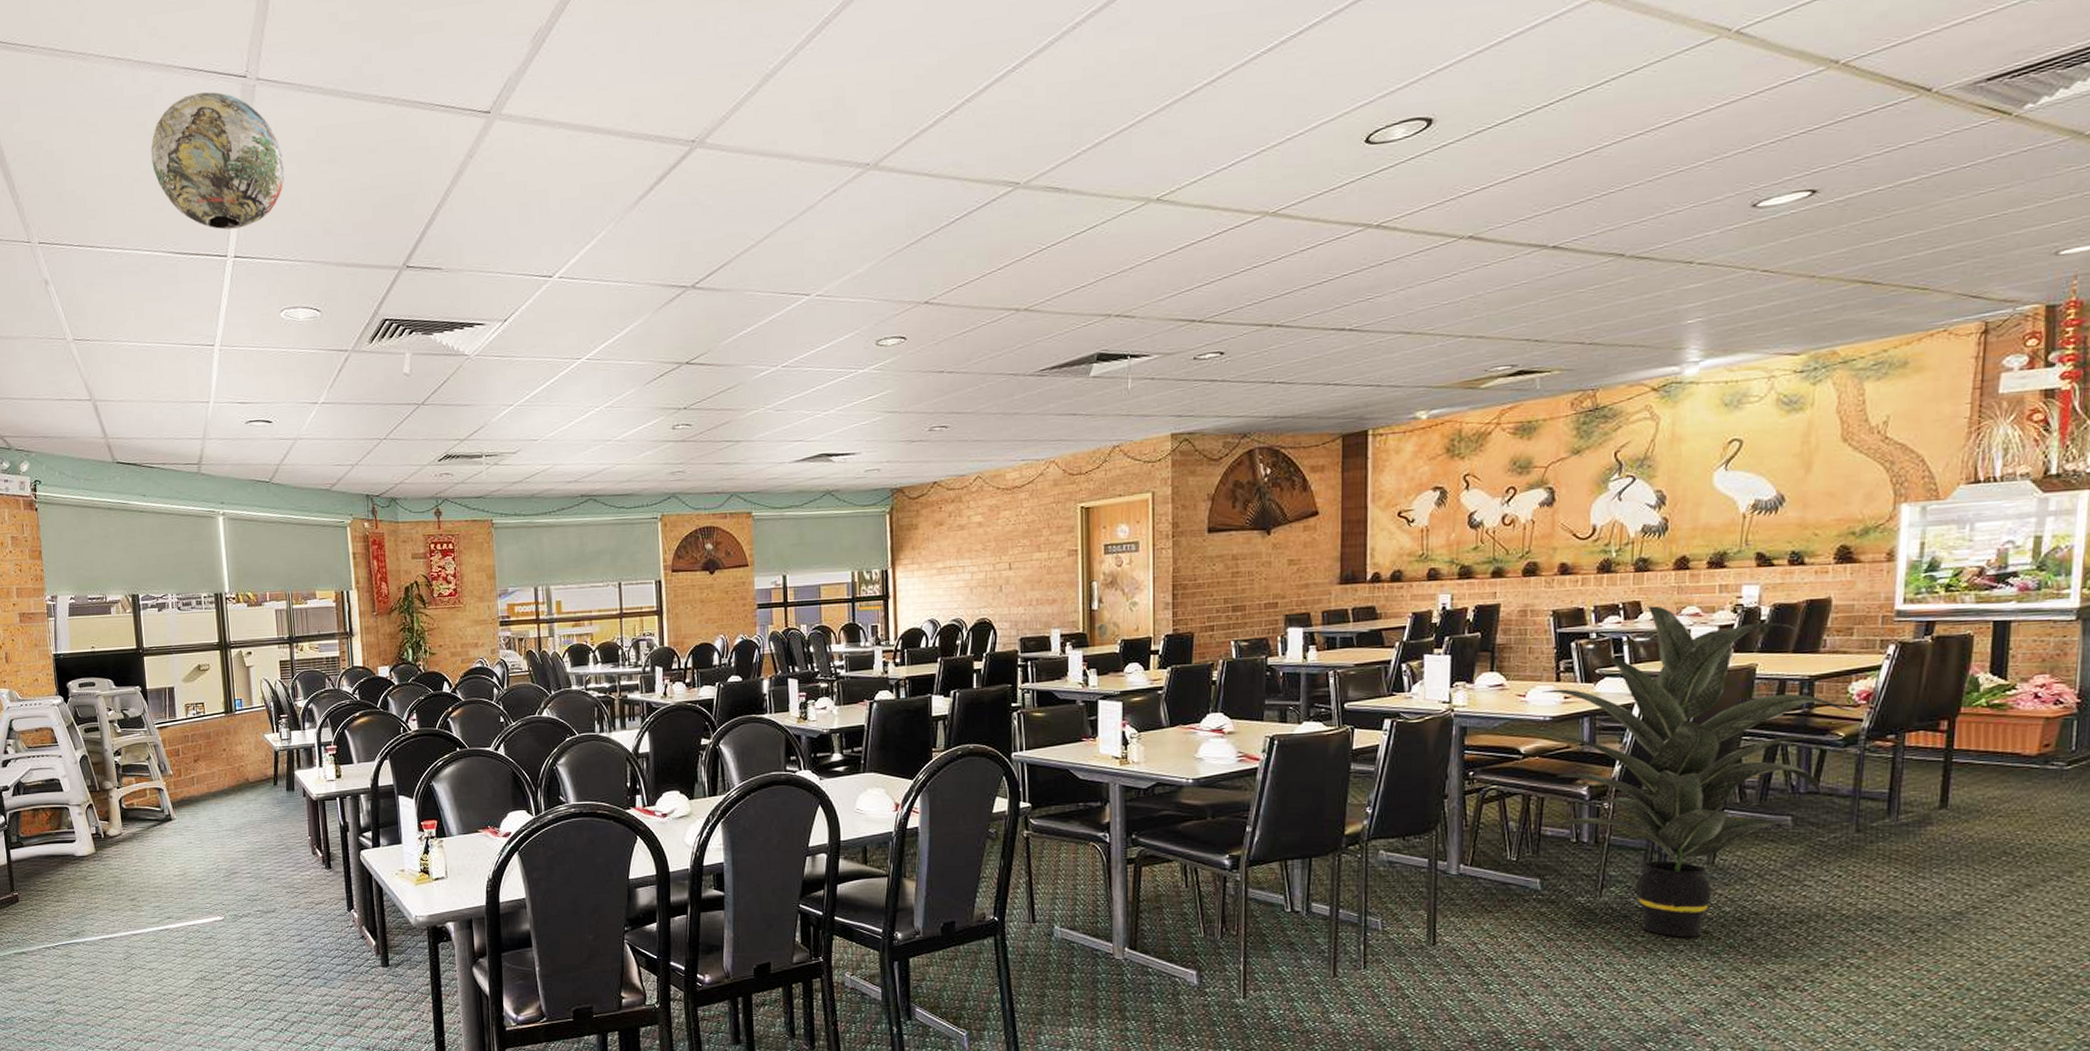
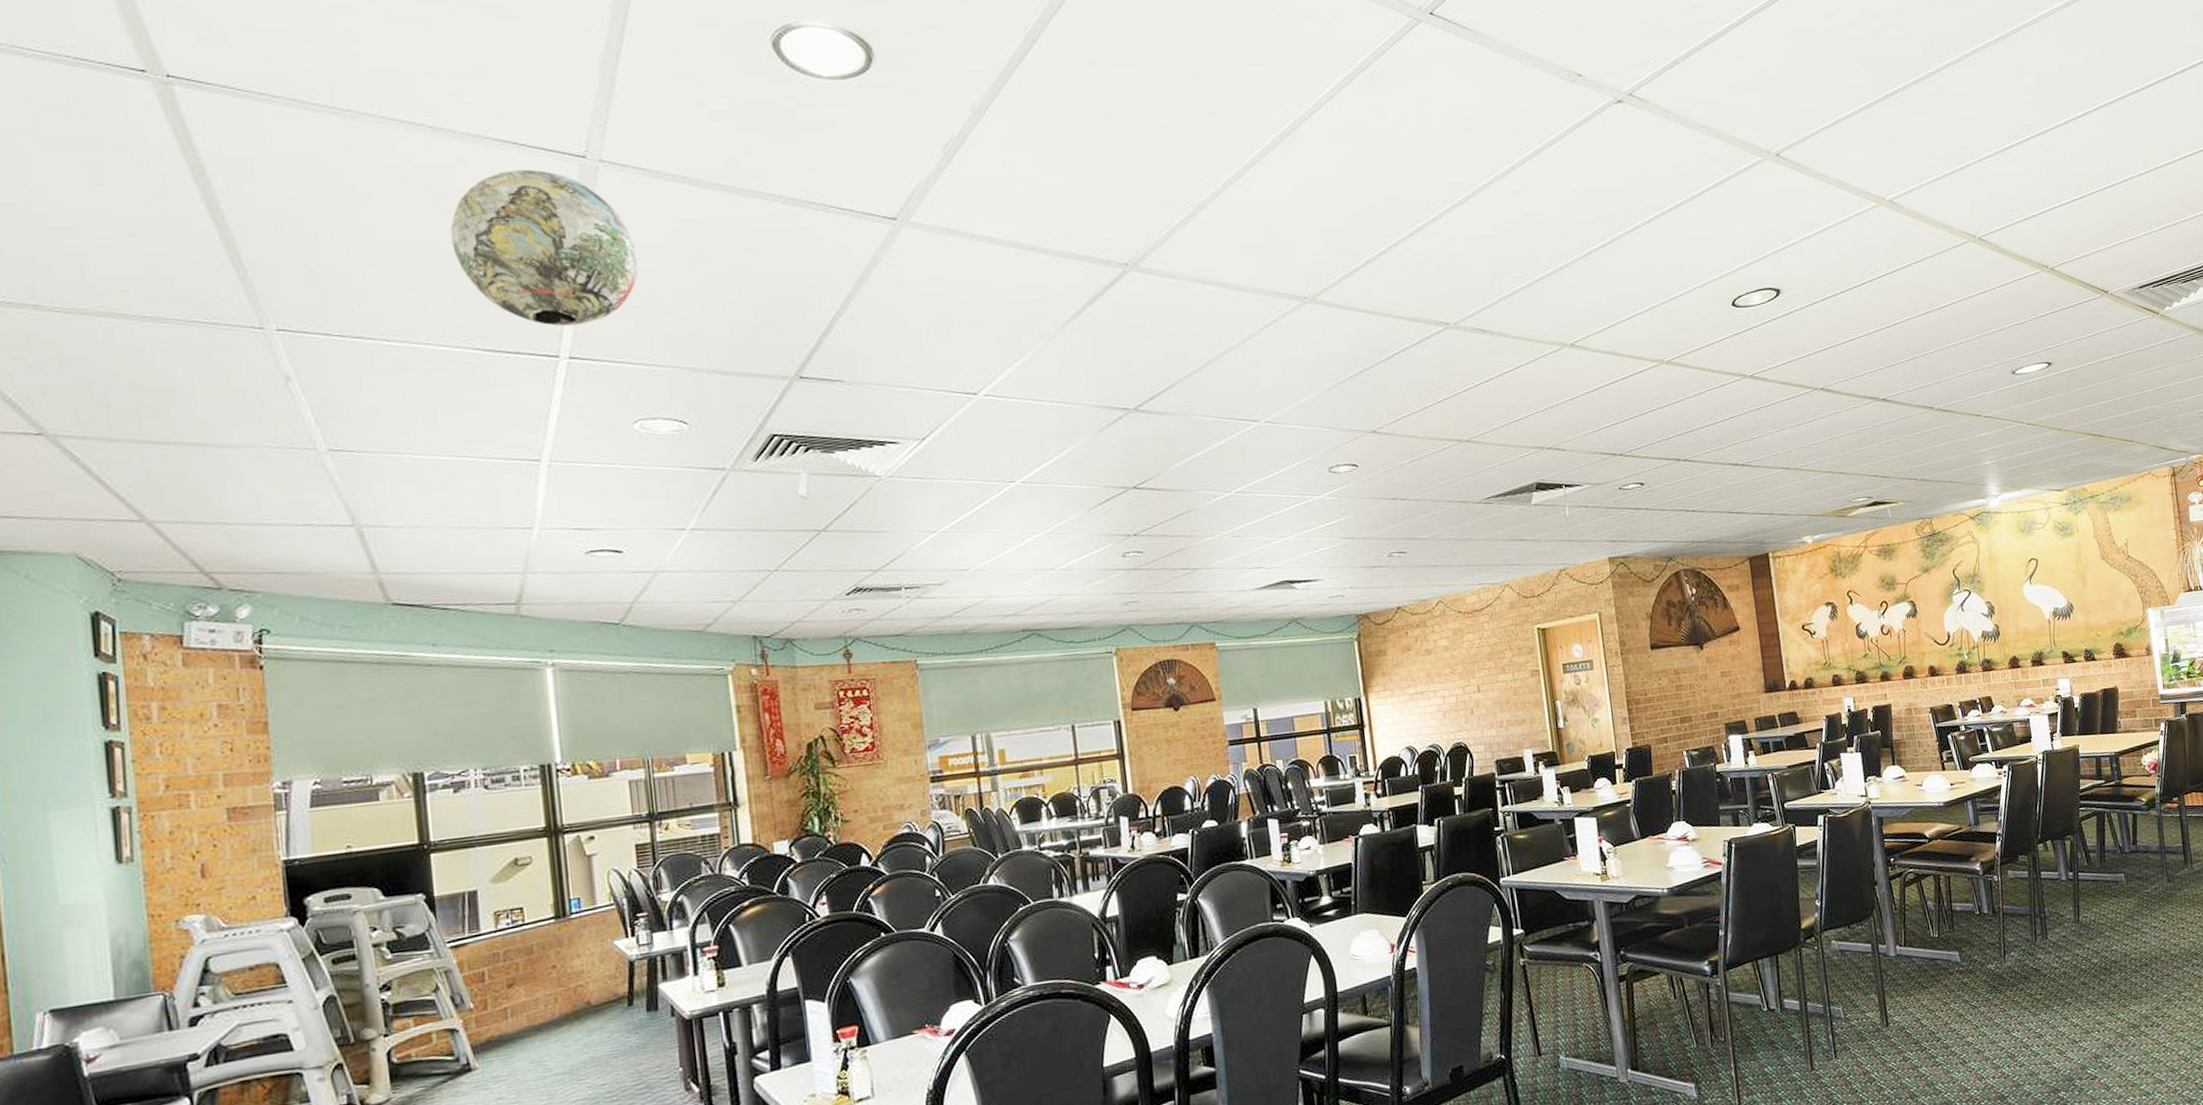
indoor plant: present [1542,606,1855,937] -> none [1933,699,2149,992]

